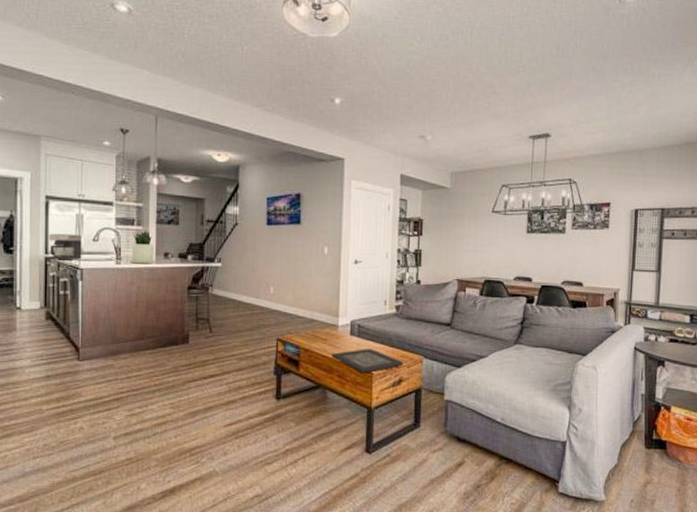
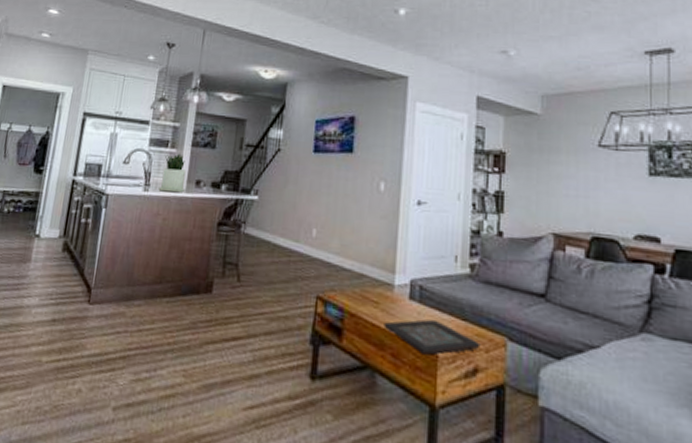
coffee maker: present [44,233,82,261] -> none [71,153,113,184]

